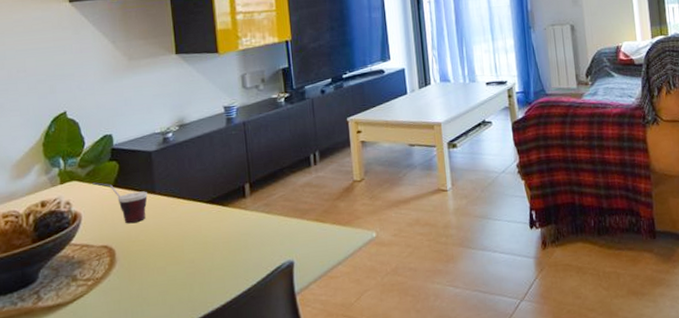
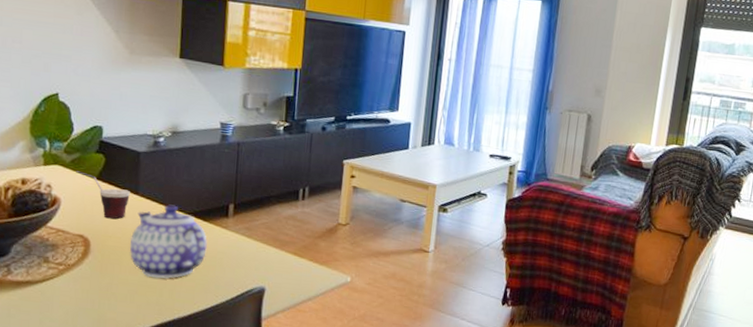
teapot: none [153,196,230,275] -> present [130,204,207,279]

